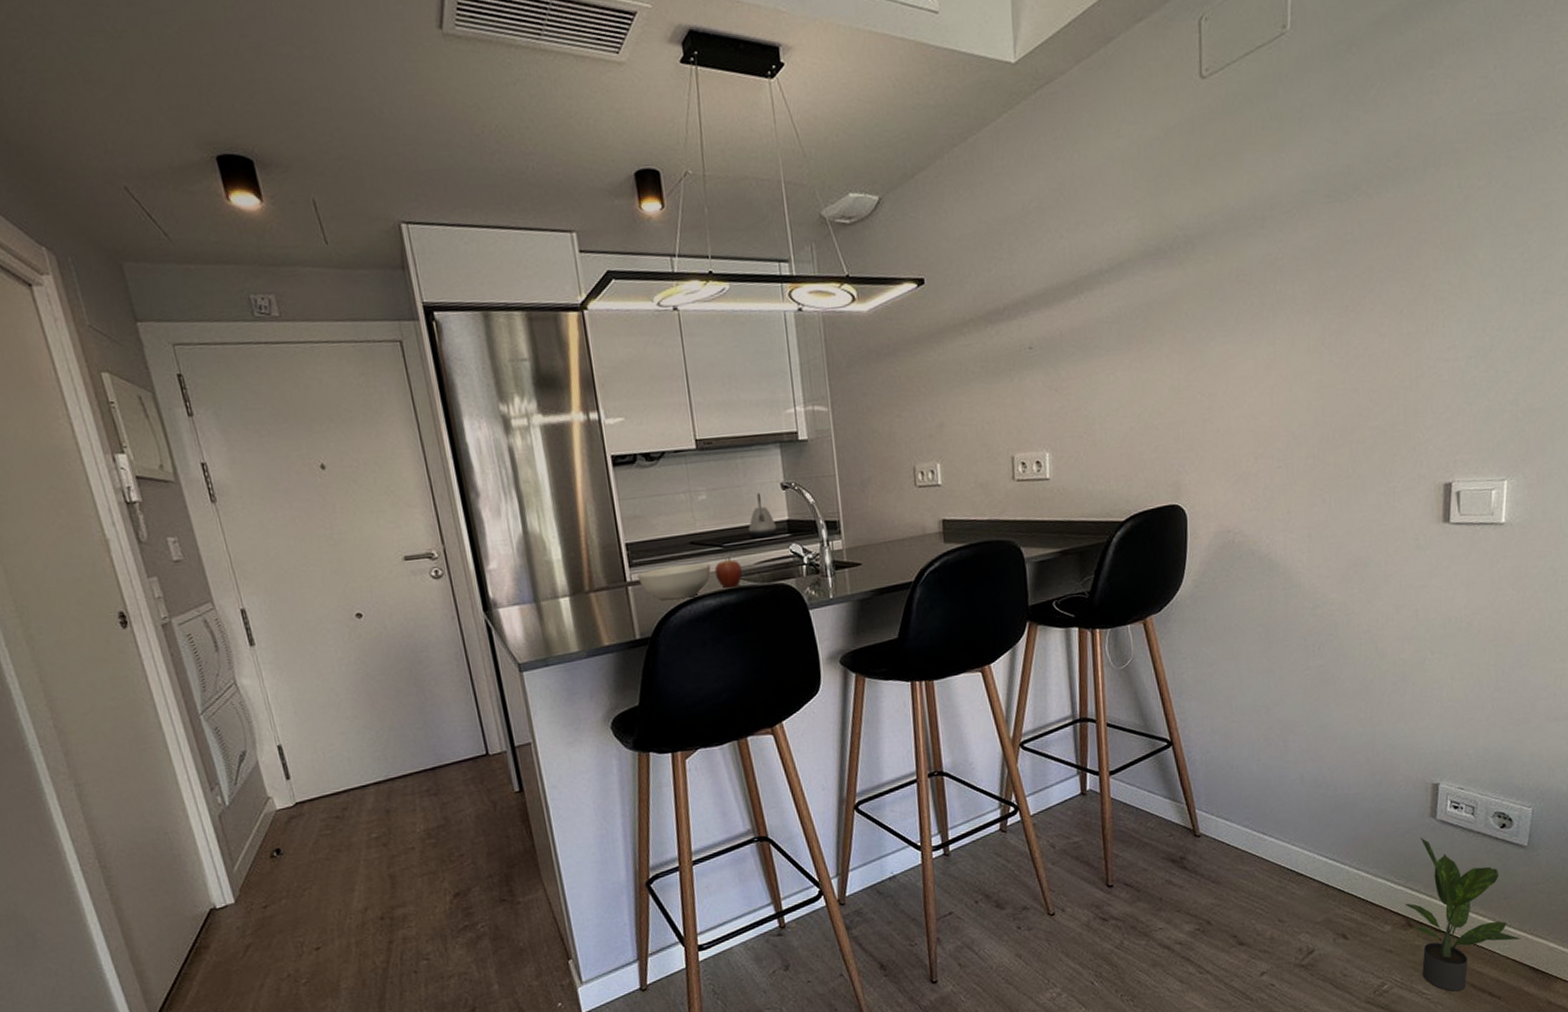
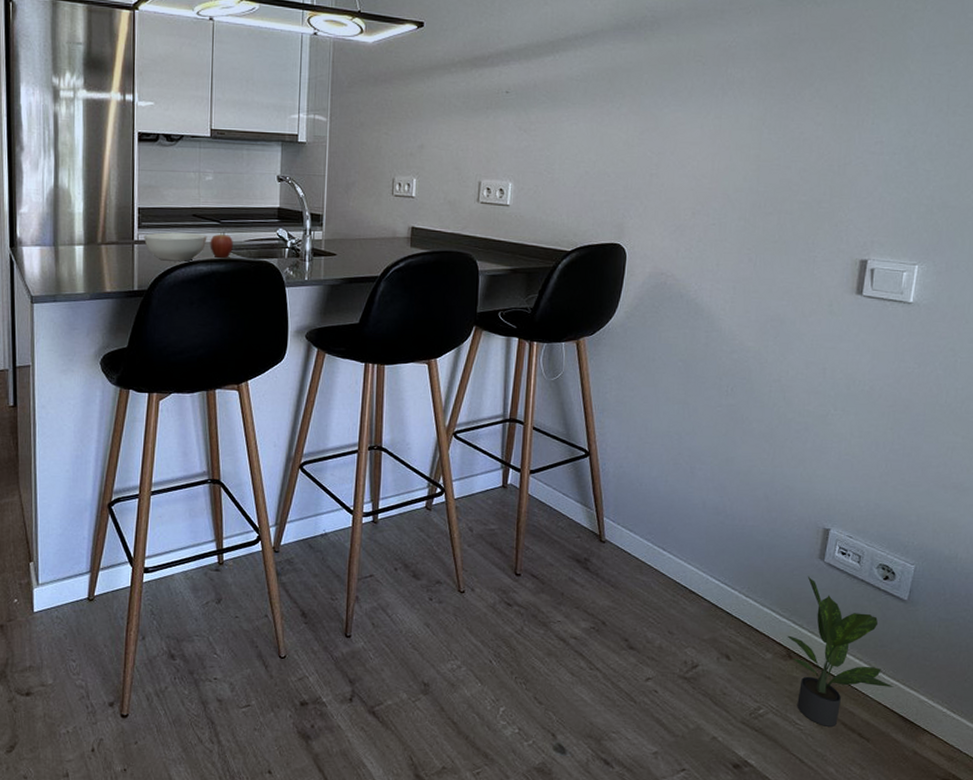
kettle: present [748,493,777,539] -> none [244,181,269,220]

